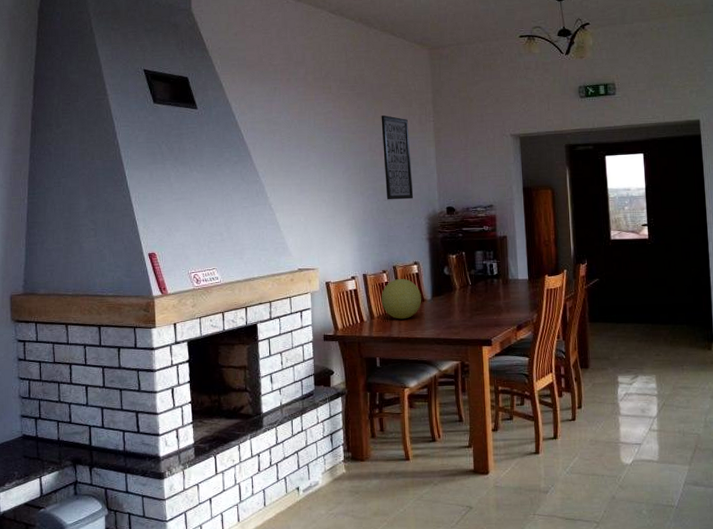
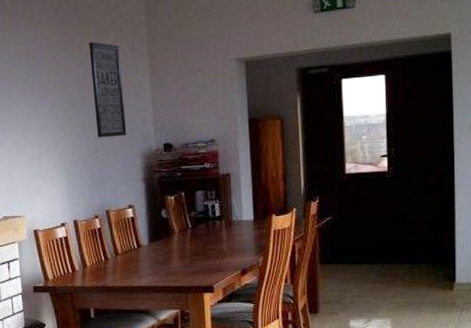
decorative ball: present [381,278,422,319] -> none [93,223,138,268]

